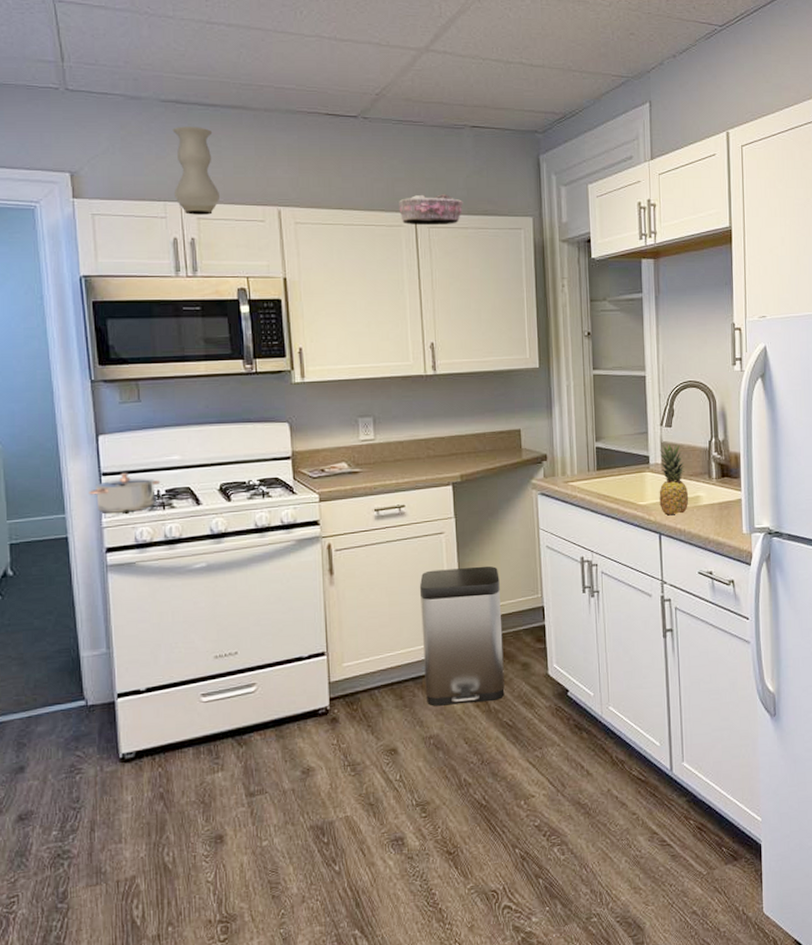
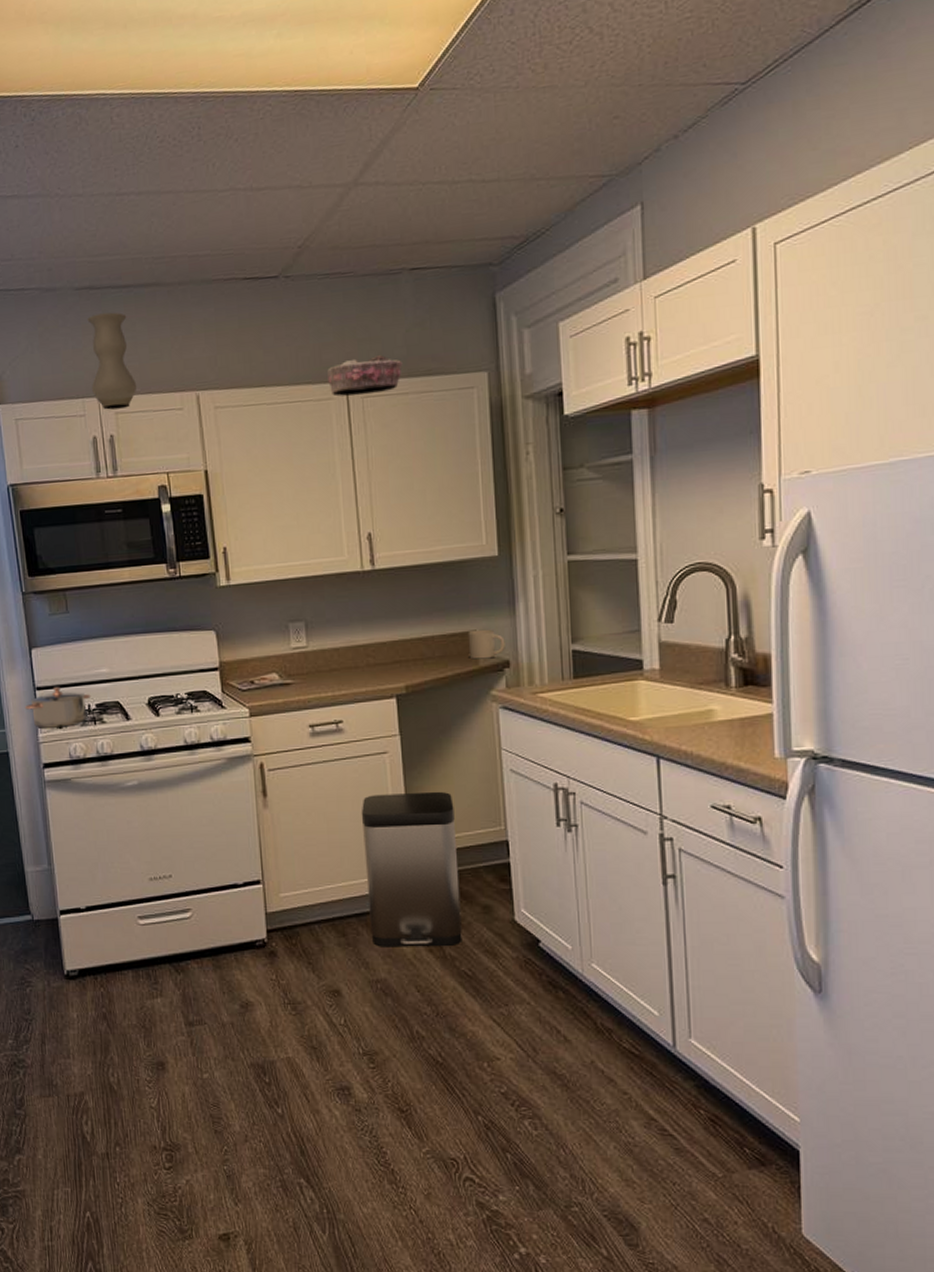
mug: none [513,428,544,453] -> present [467,629,505,660]
fruit: present [659,444,689,515] -> none [656,644,698,733]

